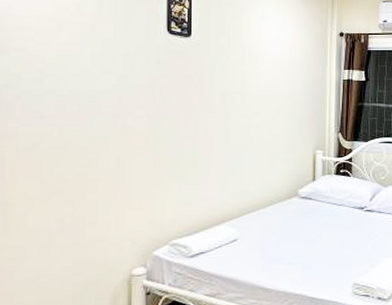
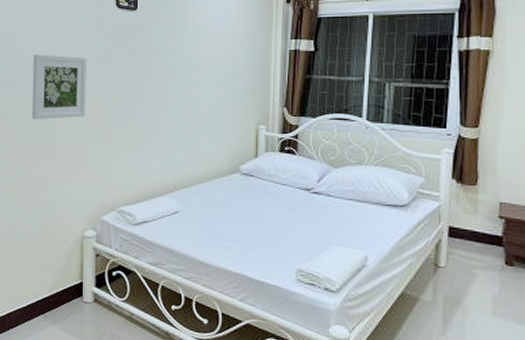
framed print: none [67,80,134,153] -> present [31,54,87,120]

